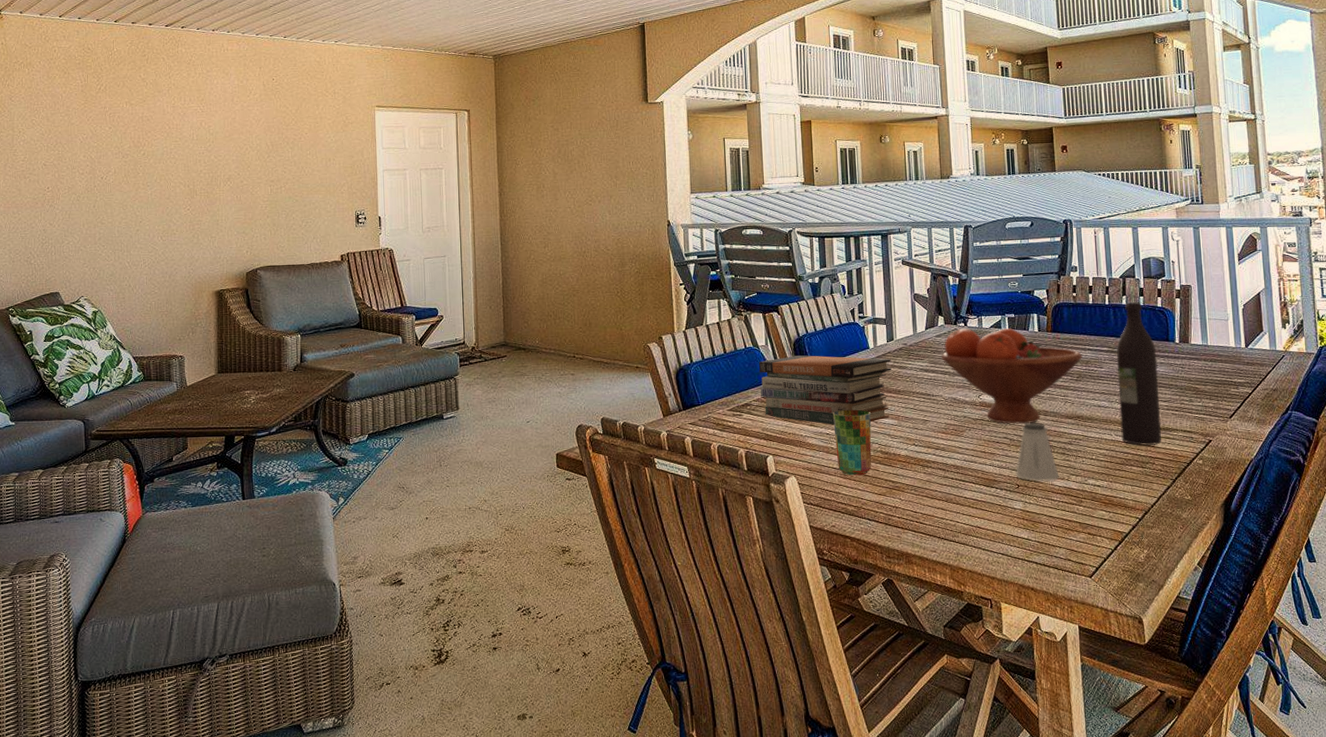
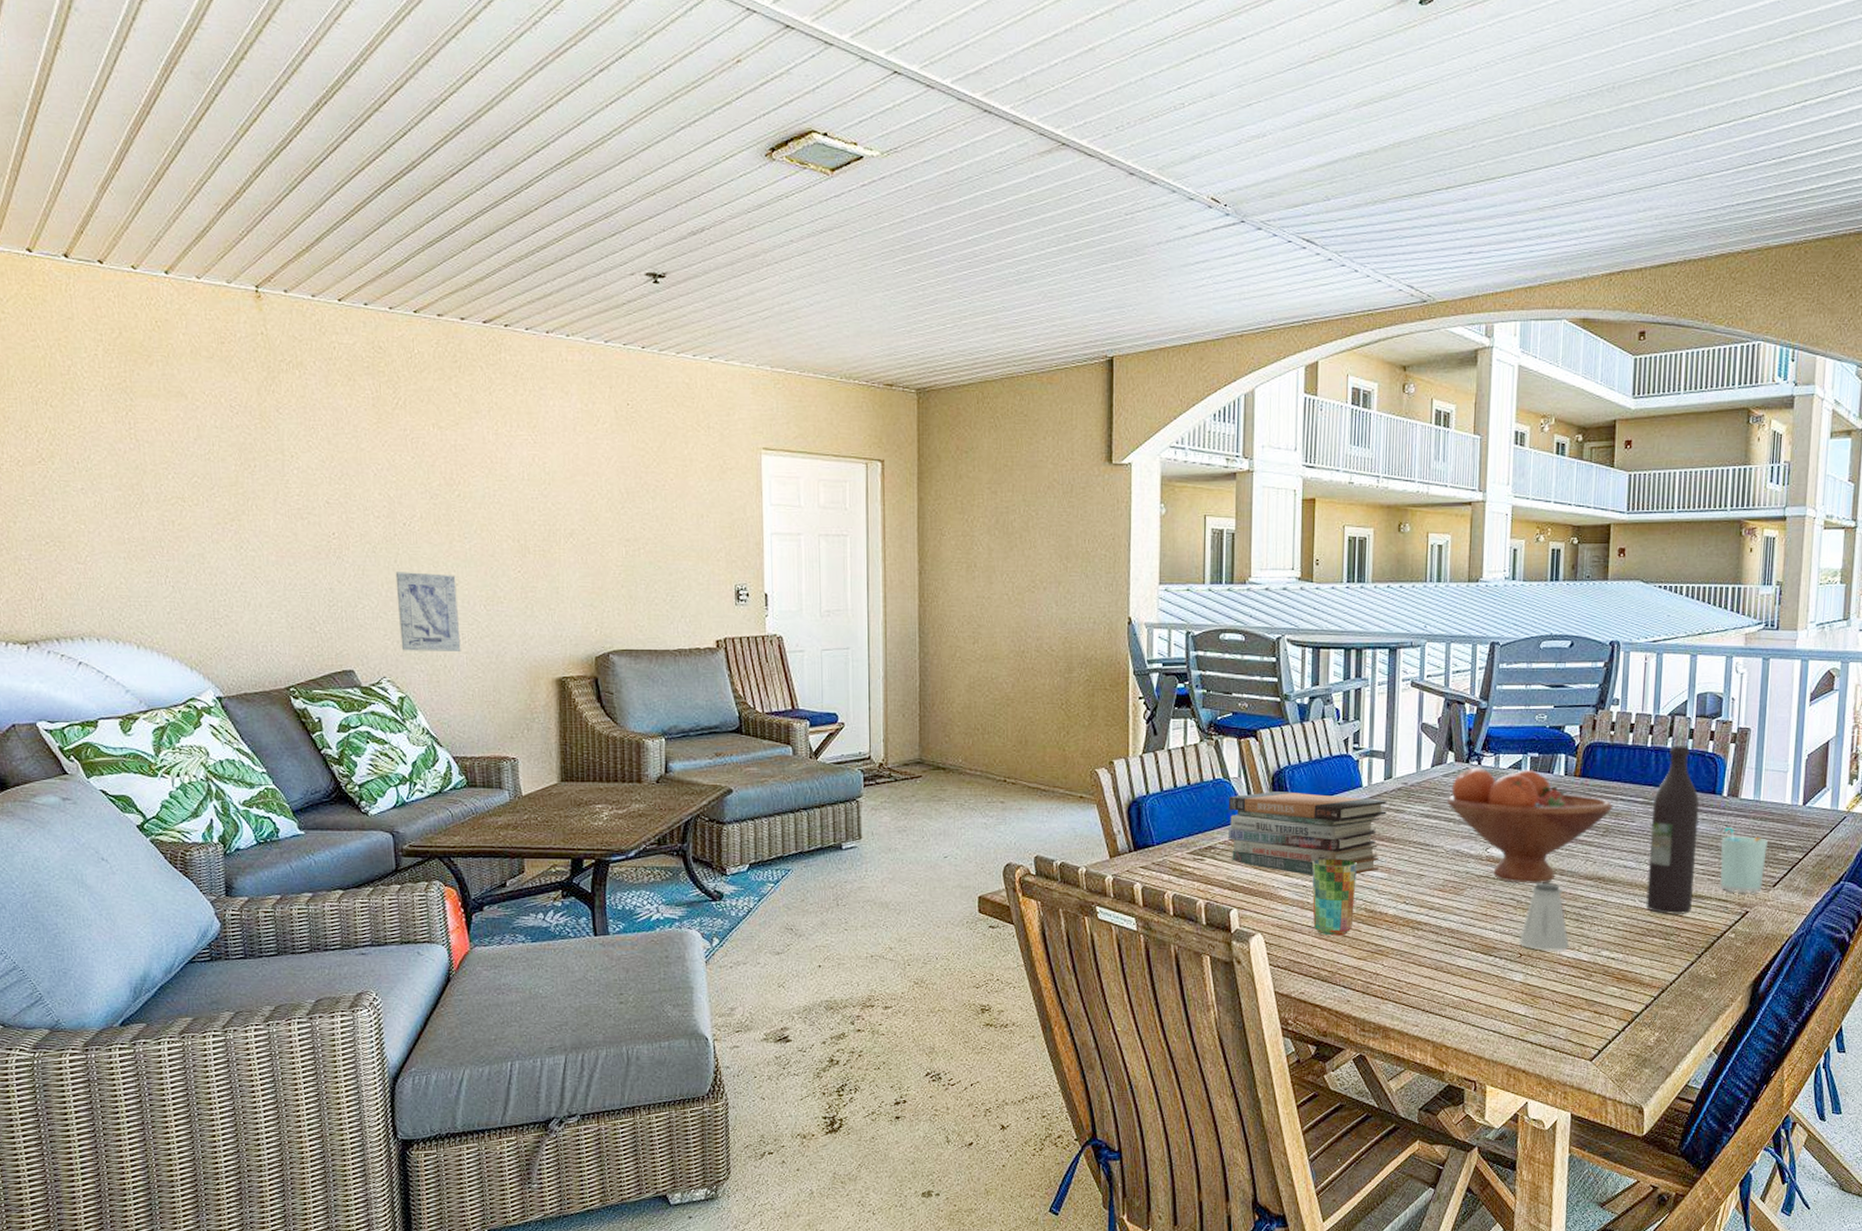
wall art: none [94,214,142,275] -> present [395,572,461,651]
cup: none [1180,369,1220,425] -> present [1720,827,1768,894]

